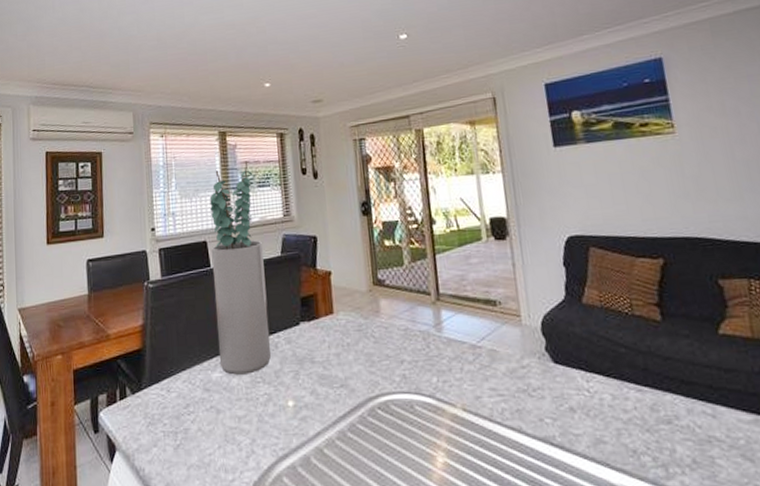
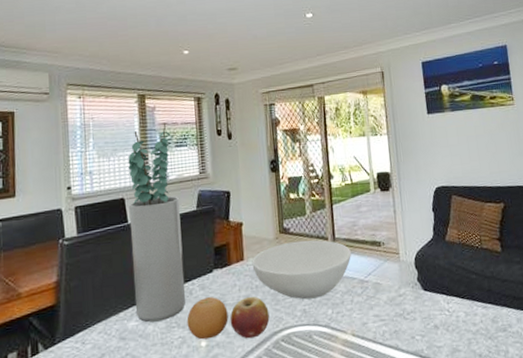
fruit: none [272,352,318,399] -> present [186,297,229,340]
fruit: none [319,354,364,403] -> present [230,296,270,339]
bowl: none [342,294,460,363] -> present [252,240,351,300]

